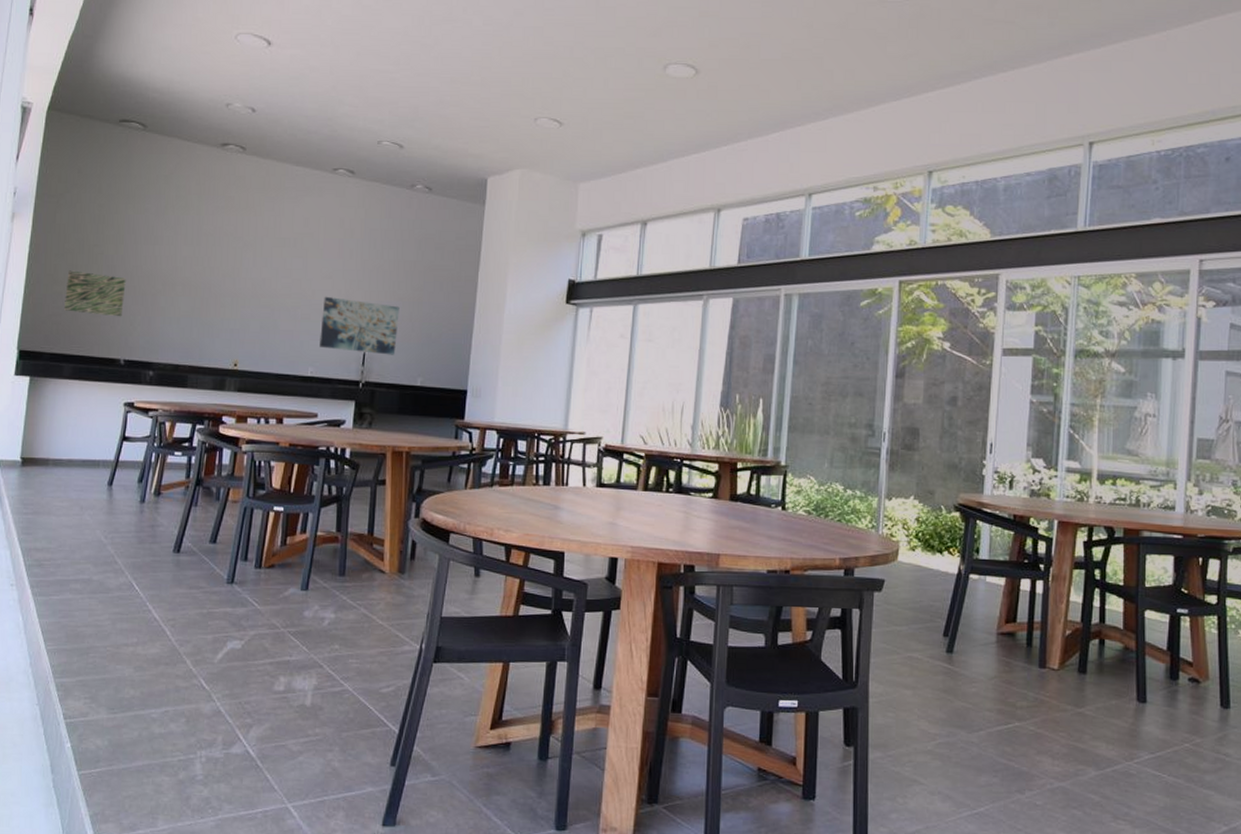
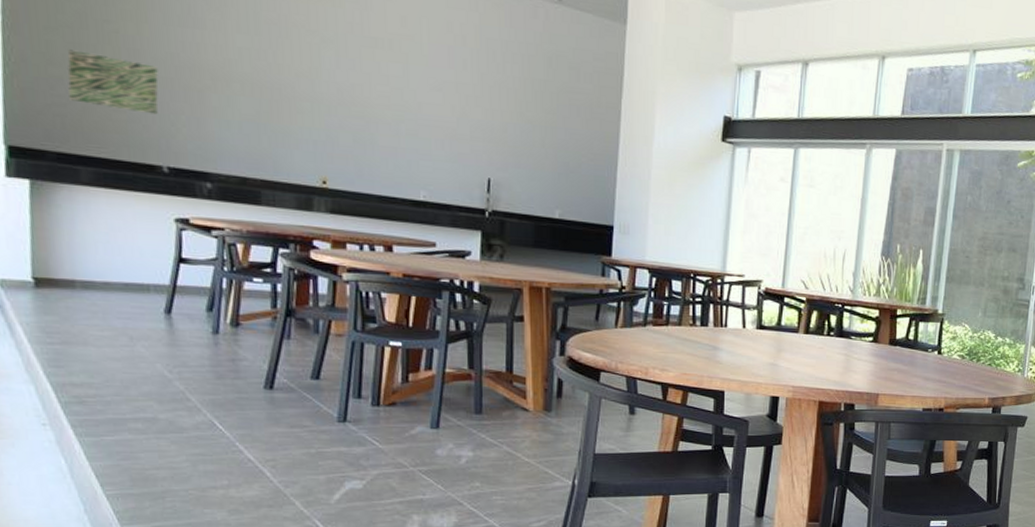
wall art: present [320,296,400,355] -> none [432,111,529,184]

